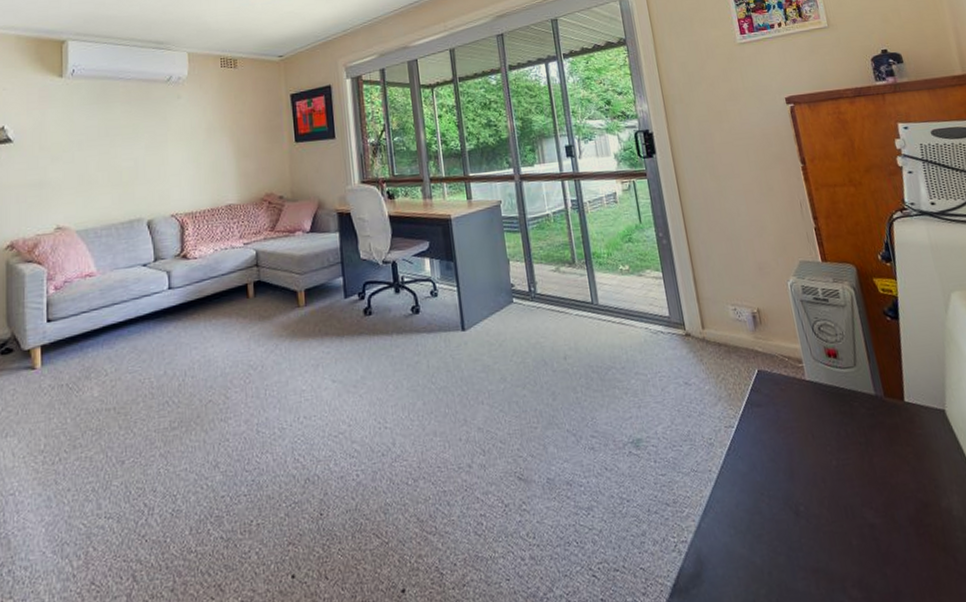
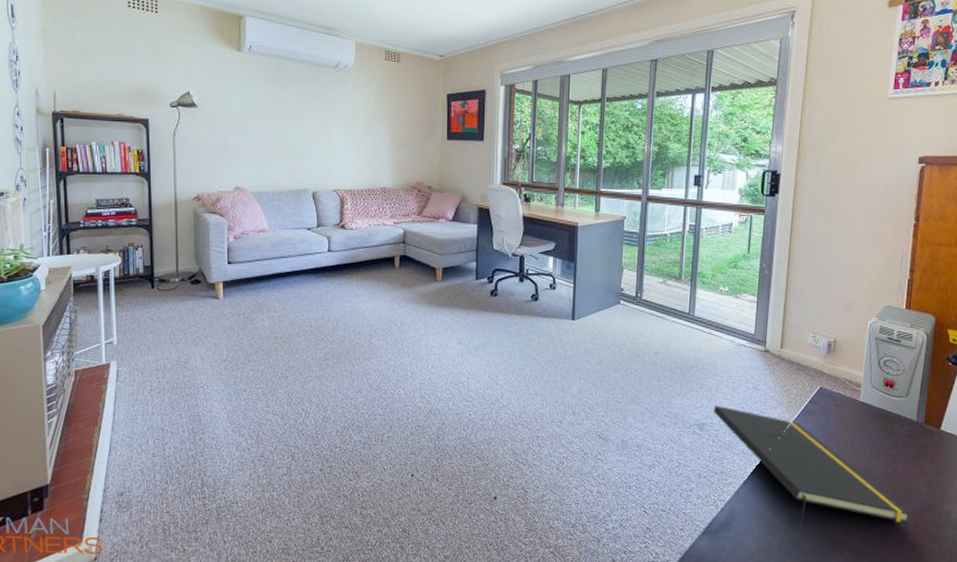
notepad: none [645,412,909,562] -> present [713,405,912,527]

